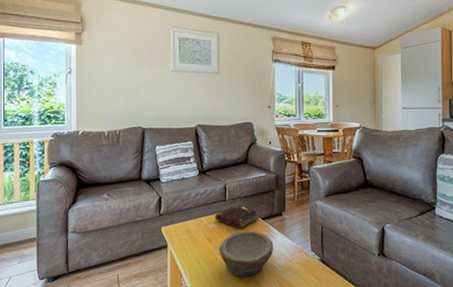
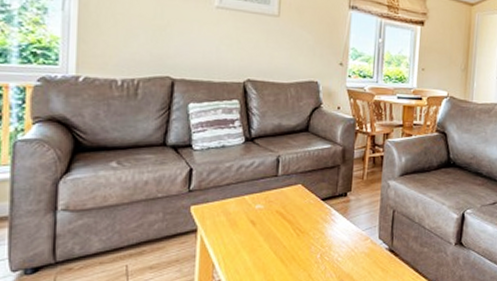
book: present [215,206,260,228] -> none [262,183,320,210]
bowl: present [220,230,274,277] -> none [266,213,334,268]

